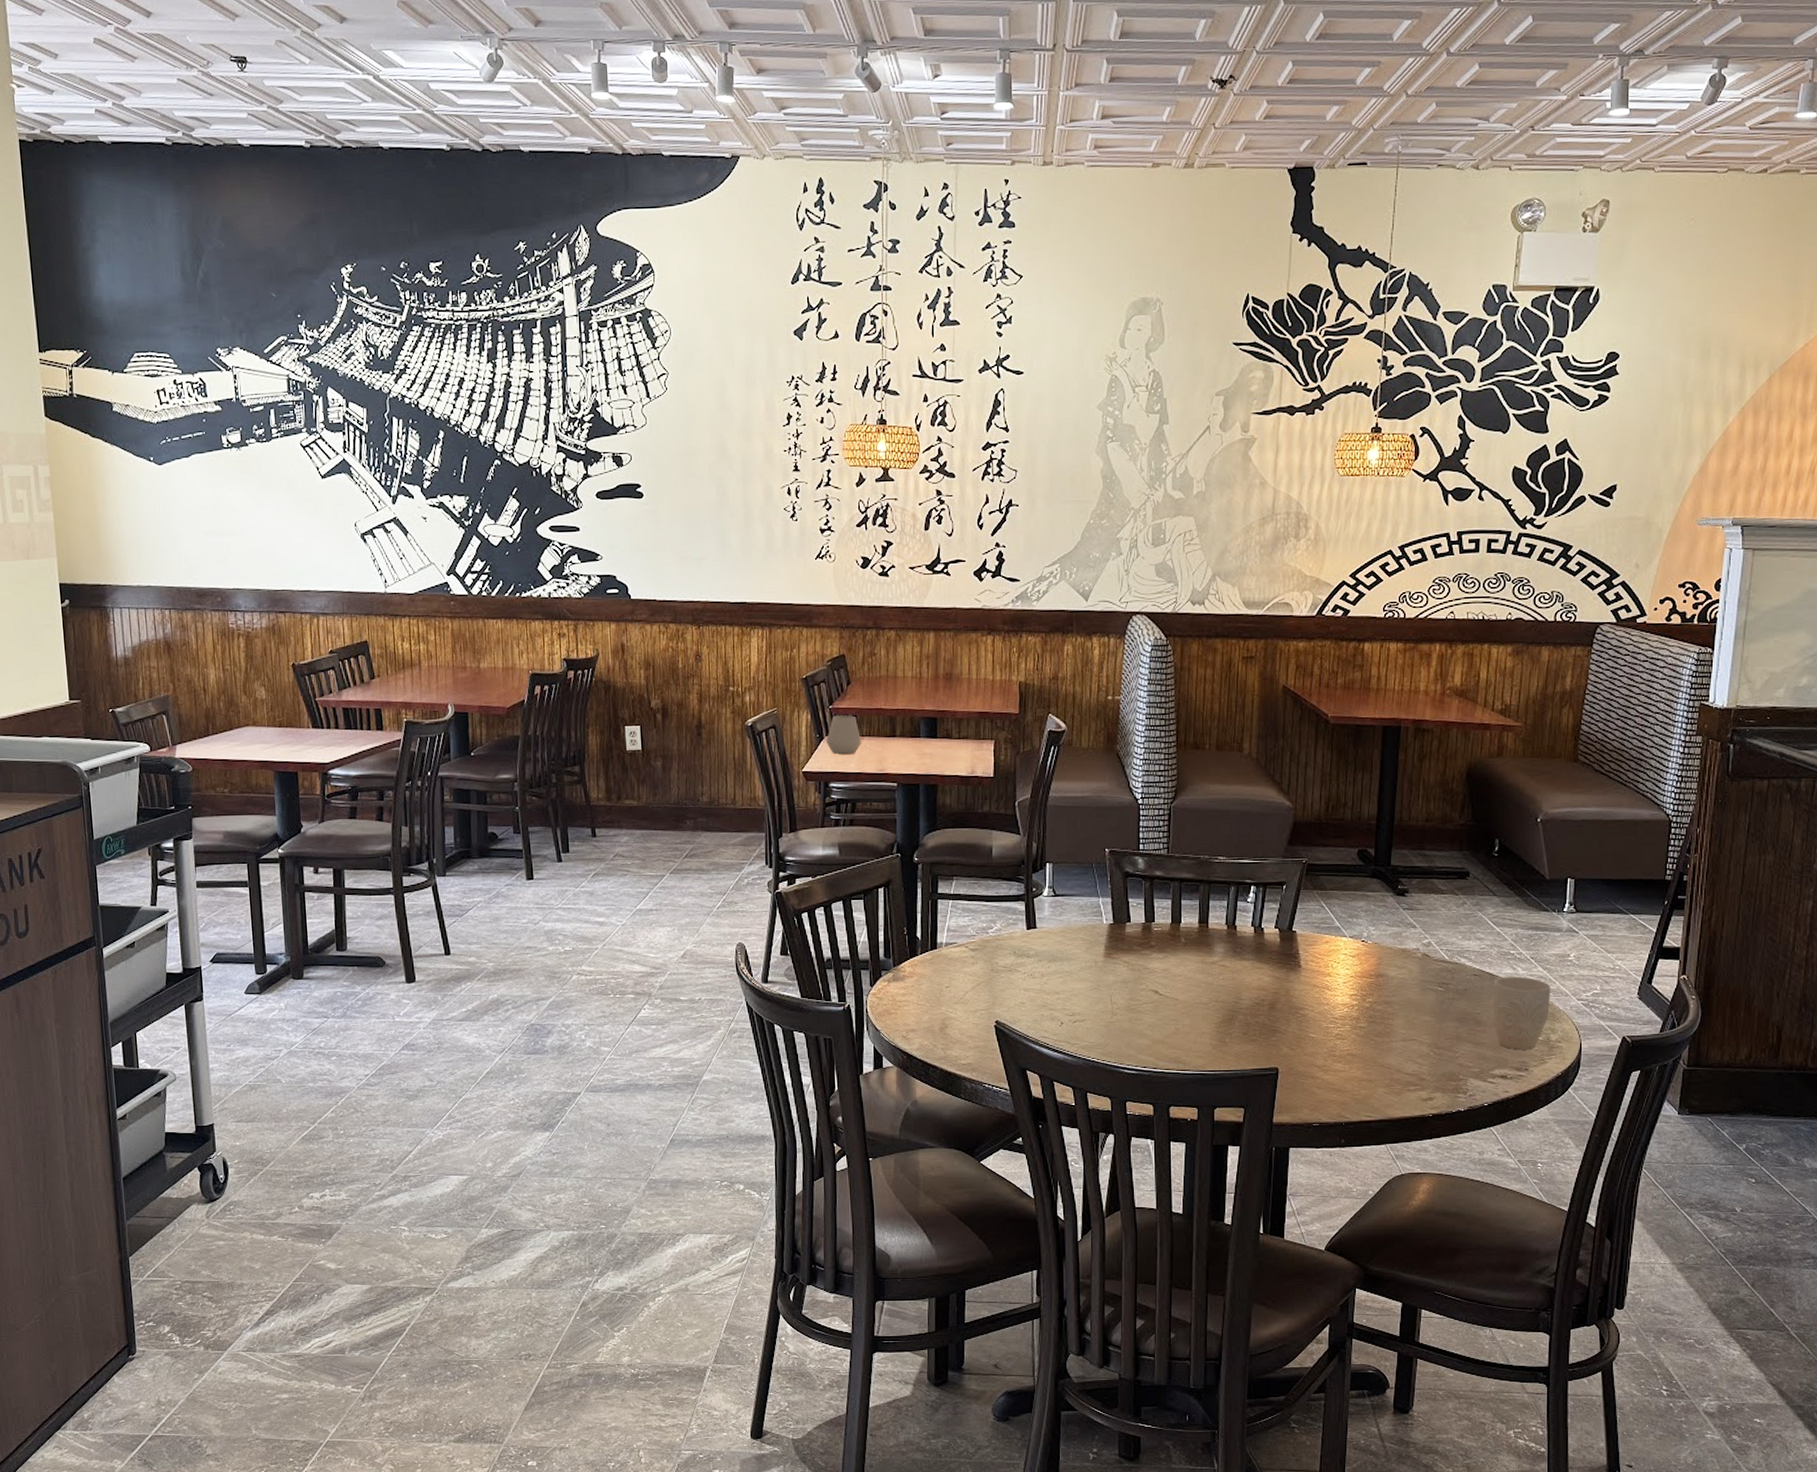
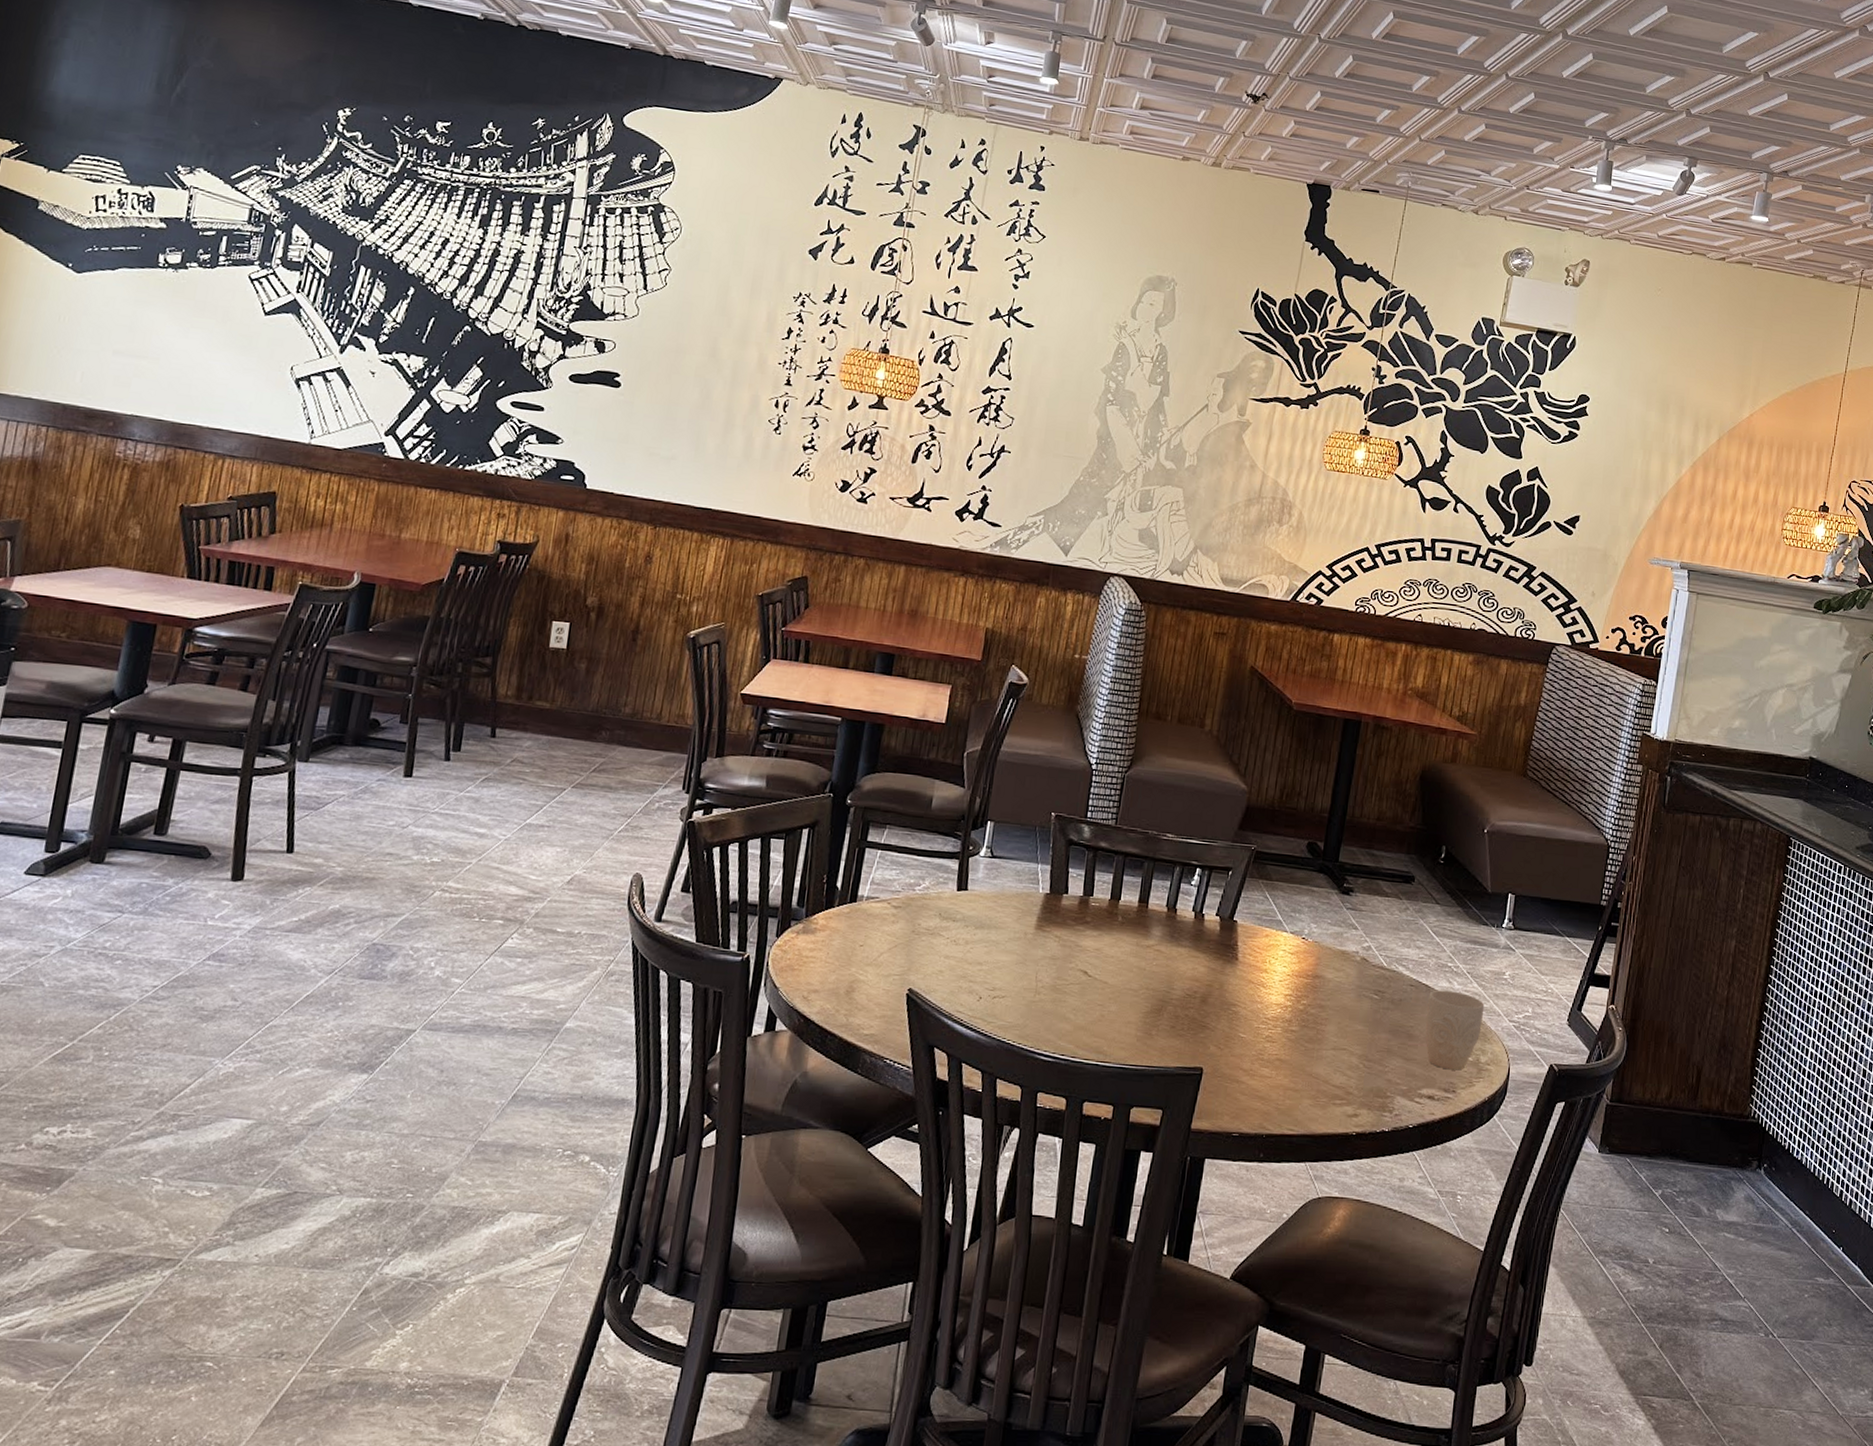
cup: present [827,715,861,755] -> none [772,638,811,682]

